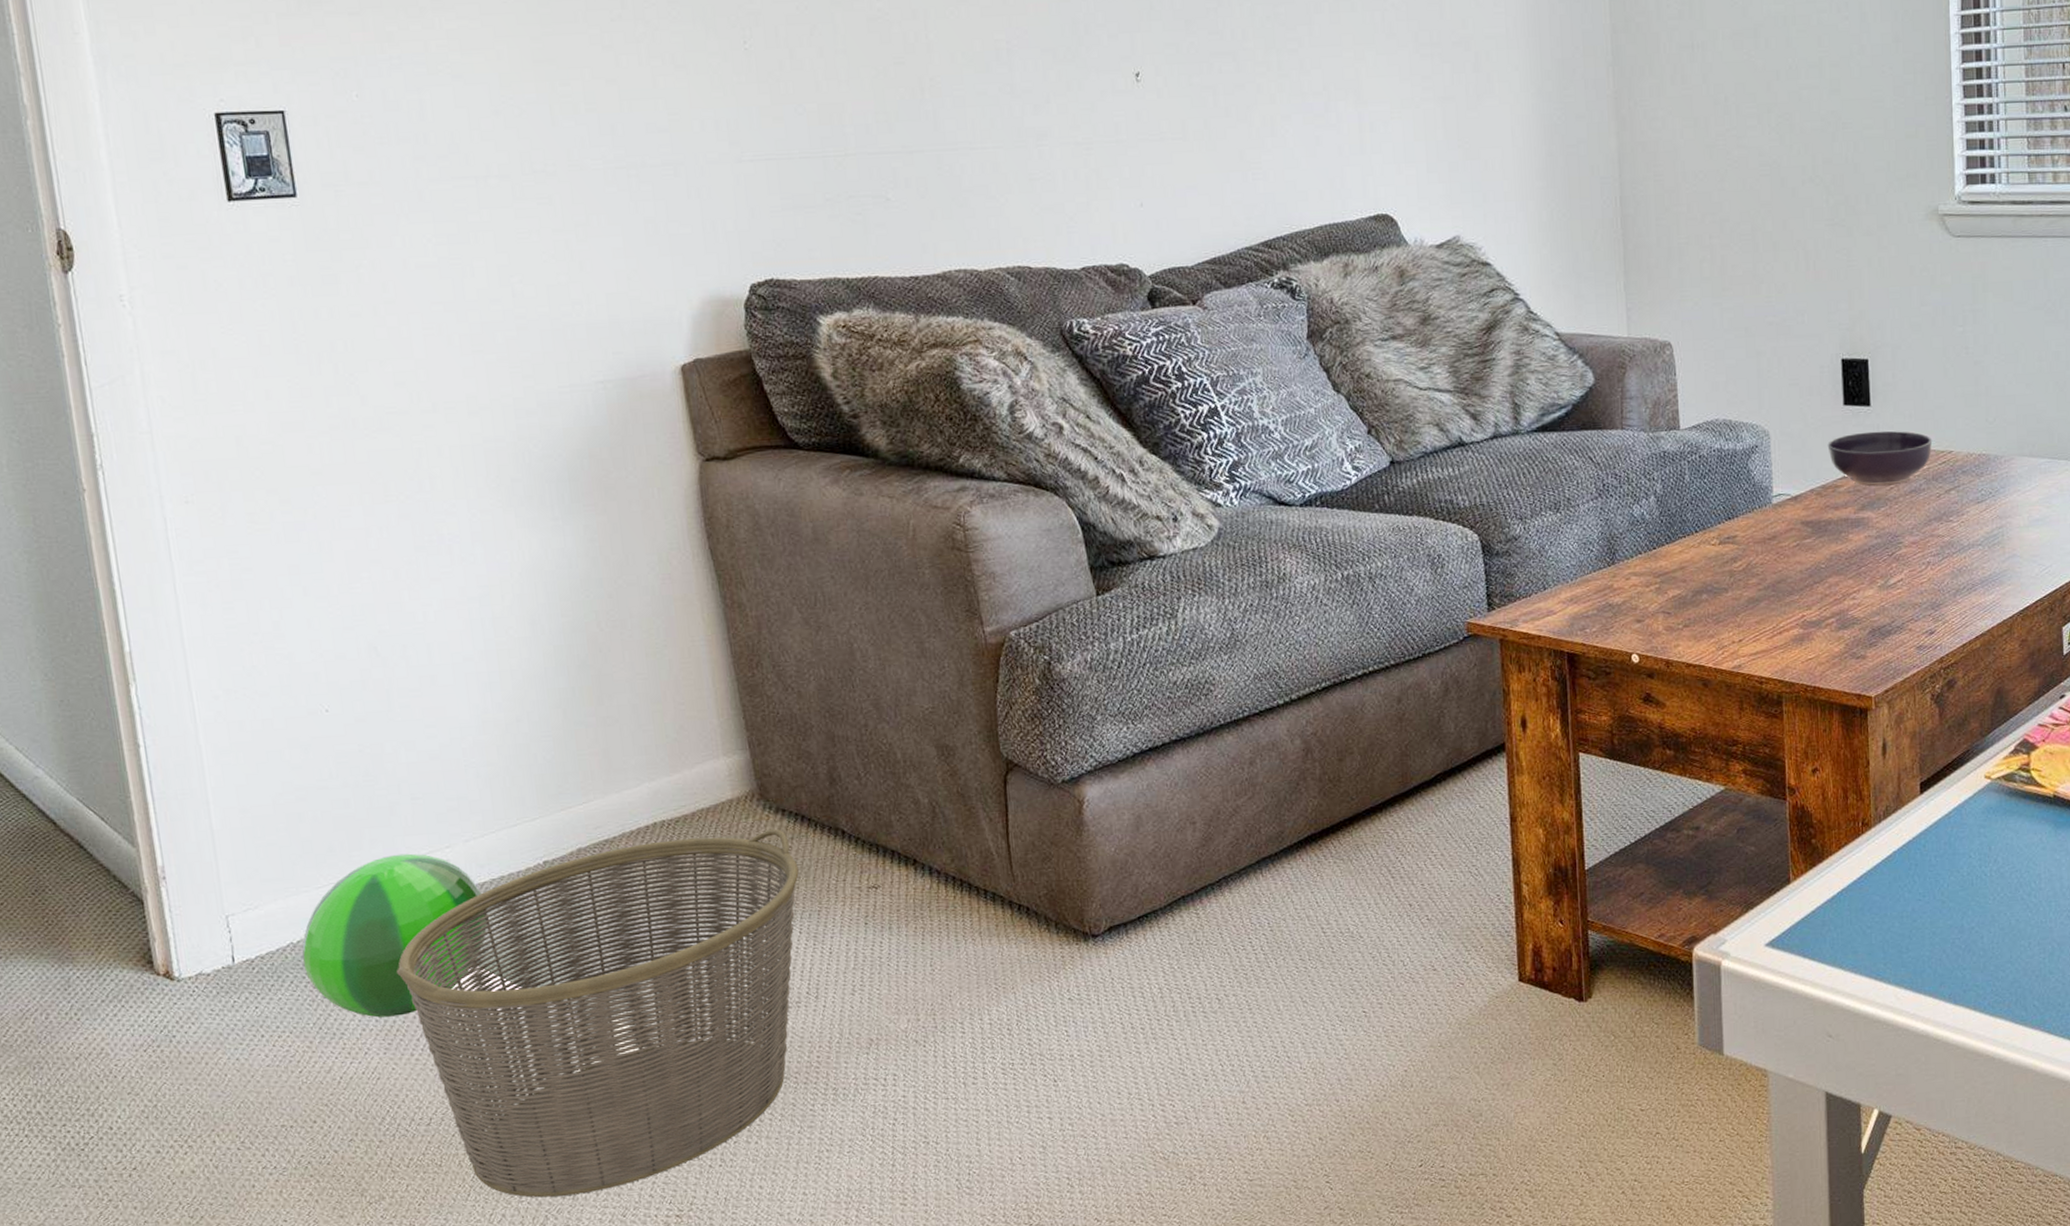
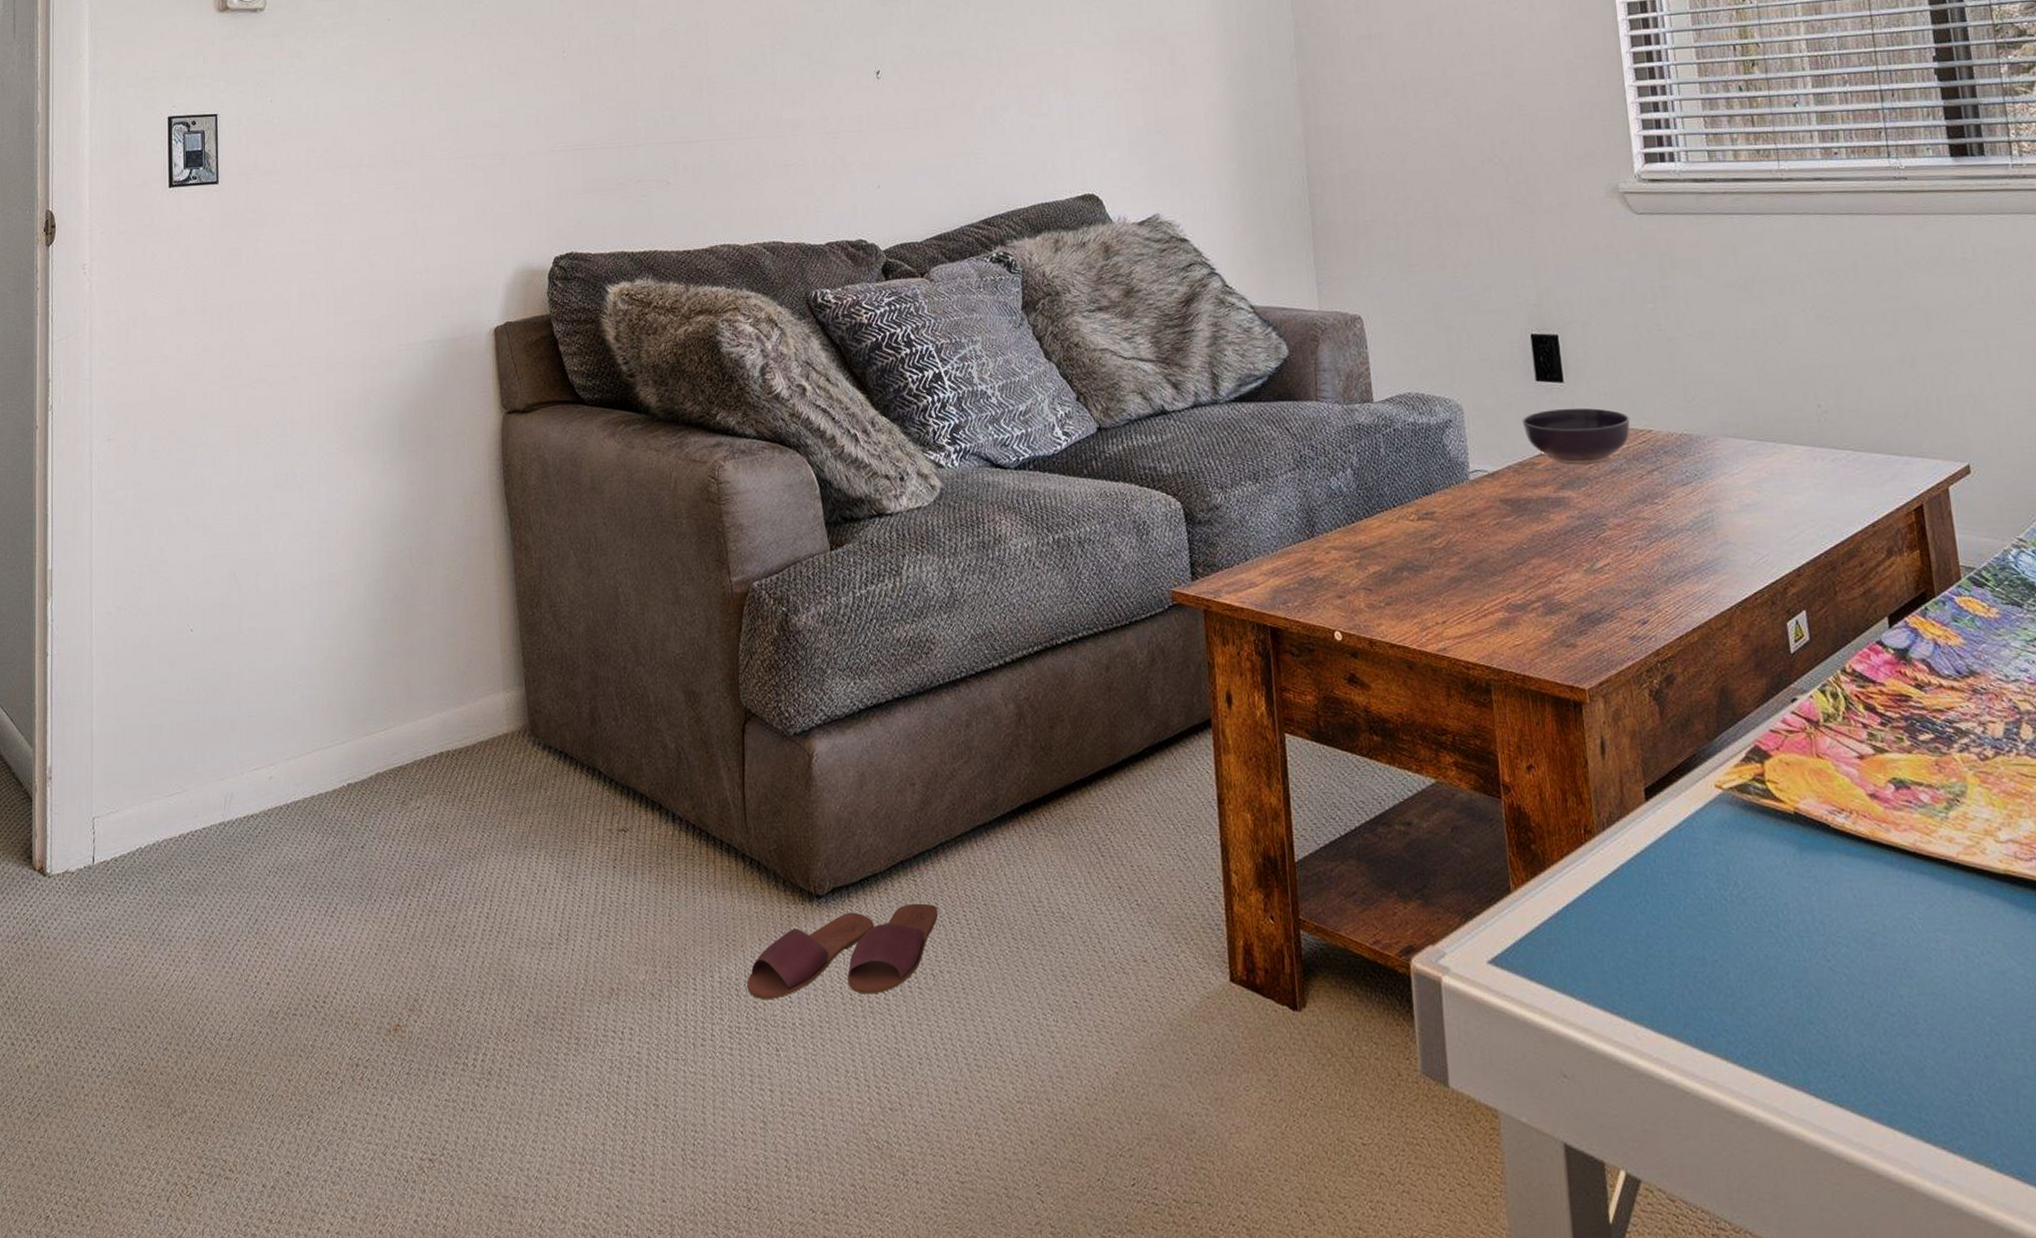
toy ball: present [302,853,488,1018] -> none [147,768,297,927]
basket: present [397,828,799,1198] -> none [220,765,559,1127]
slippers: none [1019,934,1223,1036] -> present [747,903,938,1000]

